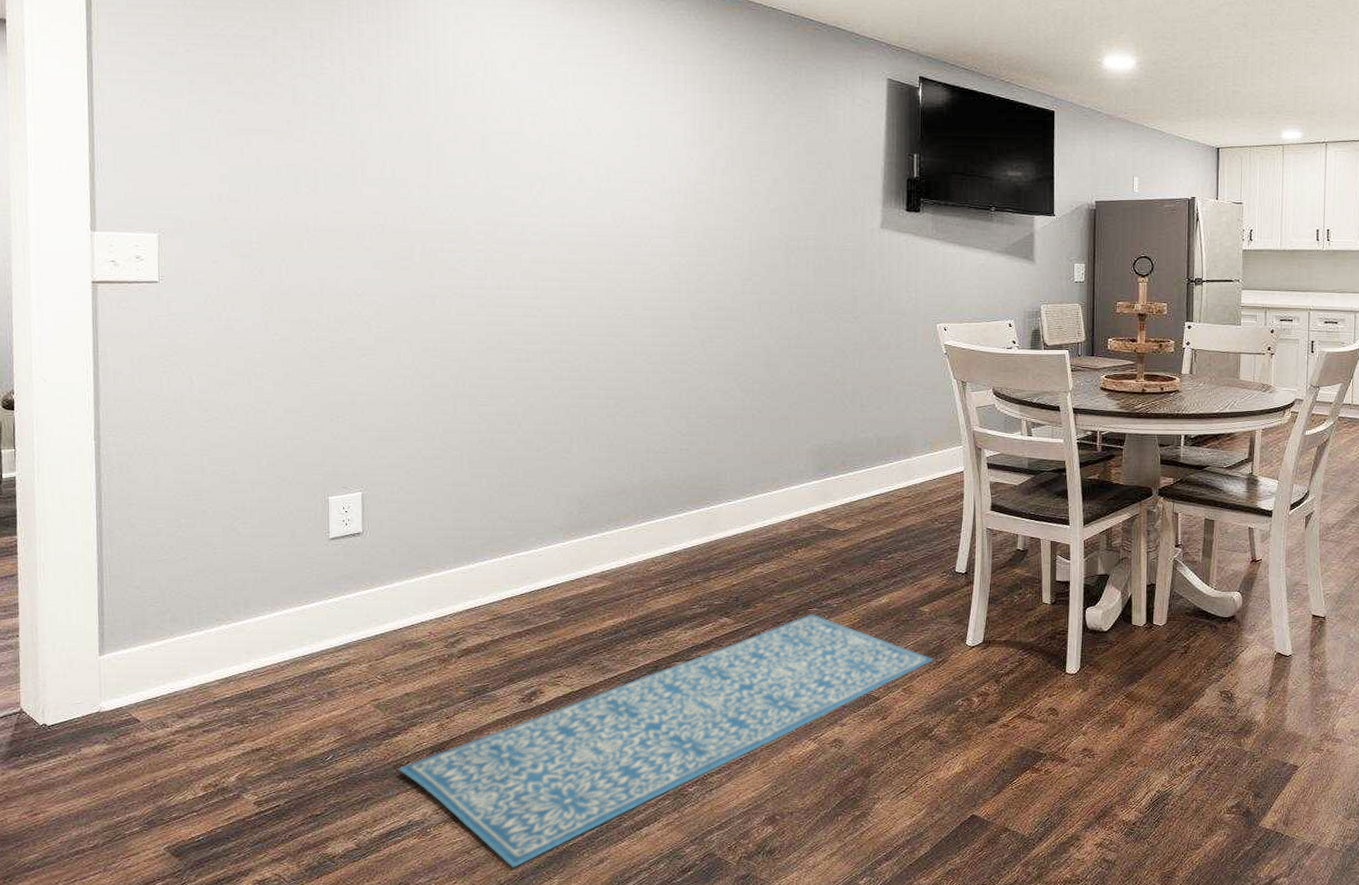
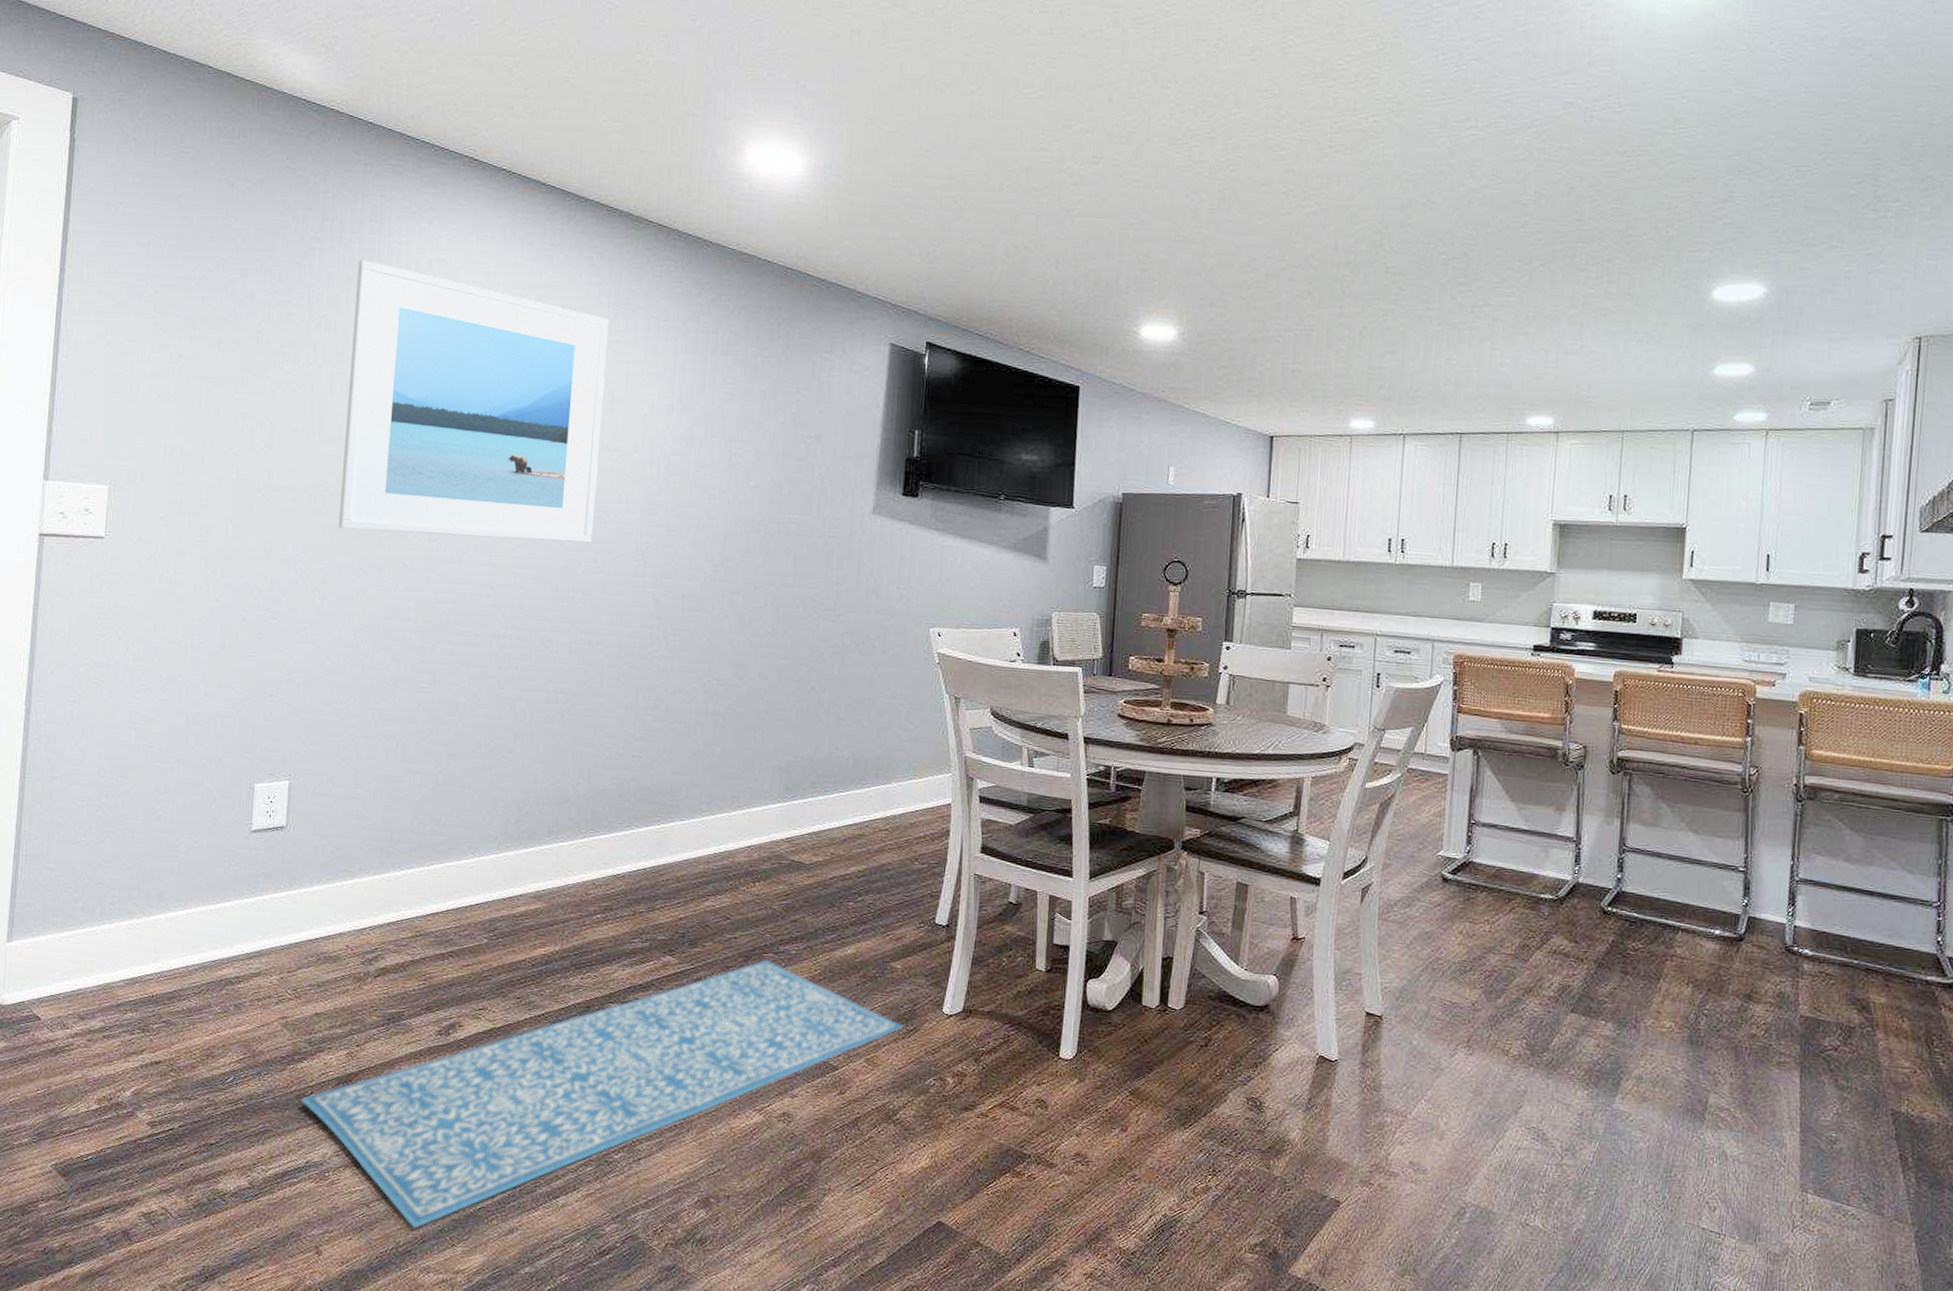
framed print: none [386,15,631,266] -> present [338,259,609,543]

